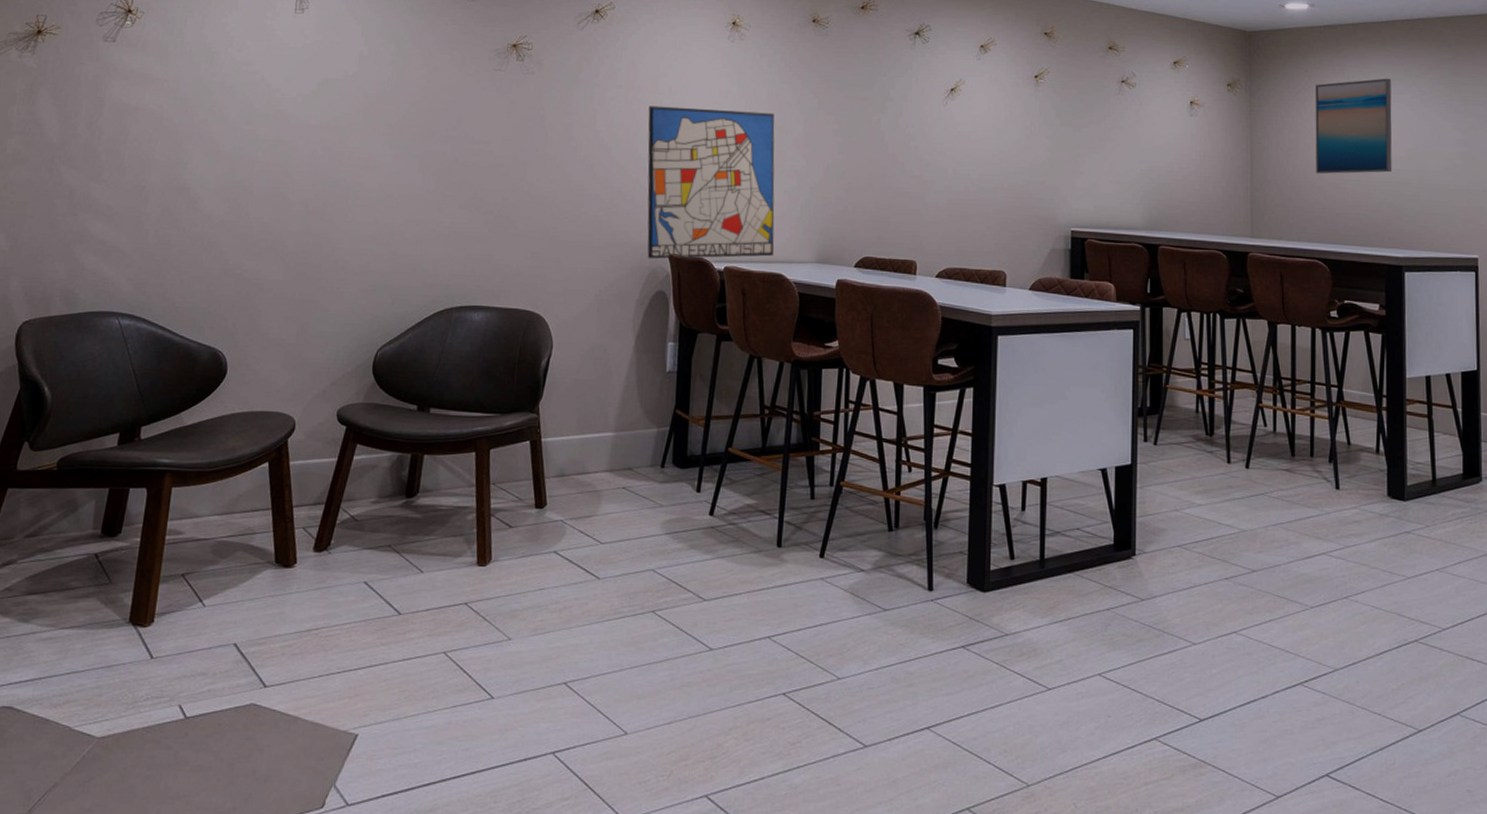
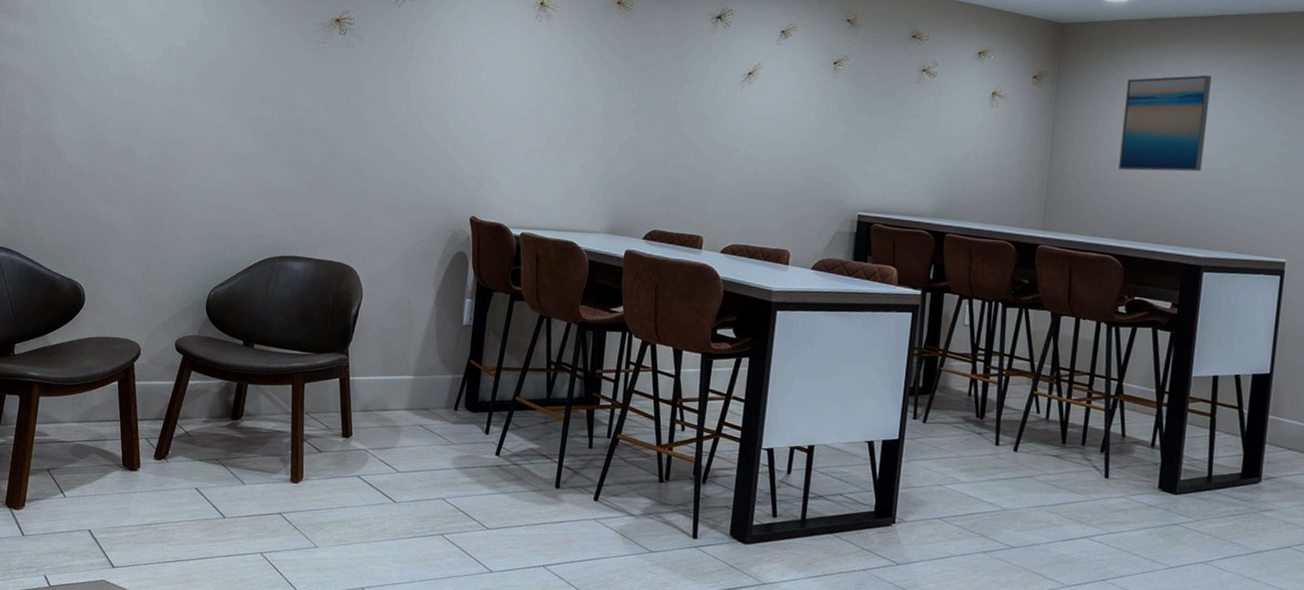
wall art: present [647,105,775,259] -> none [450,80,576,225]

